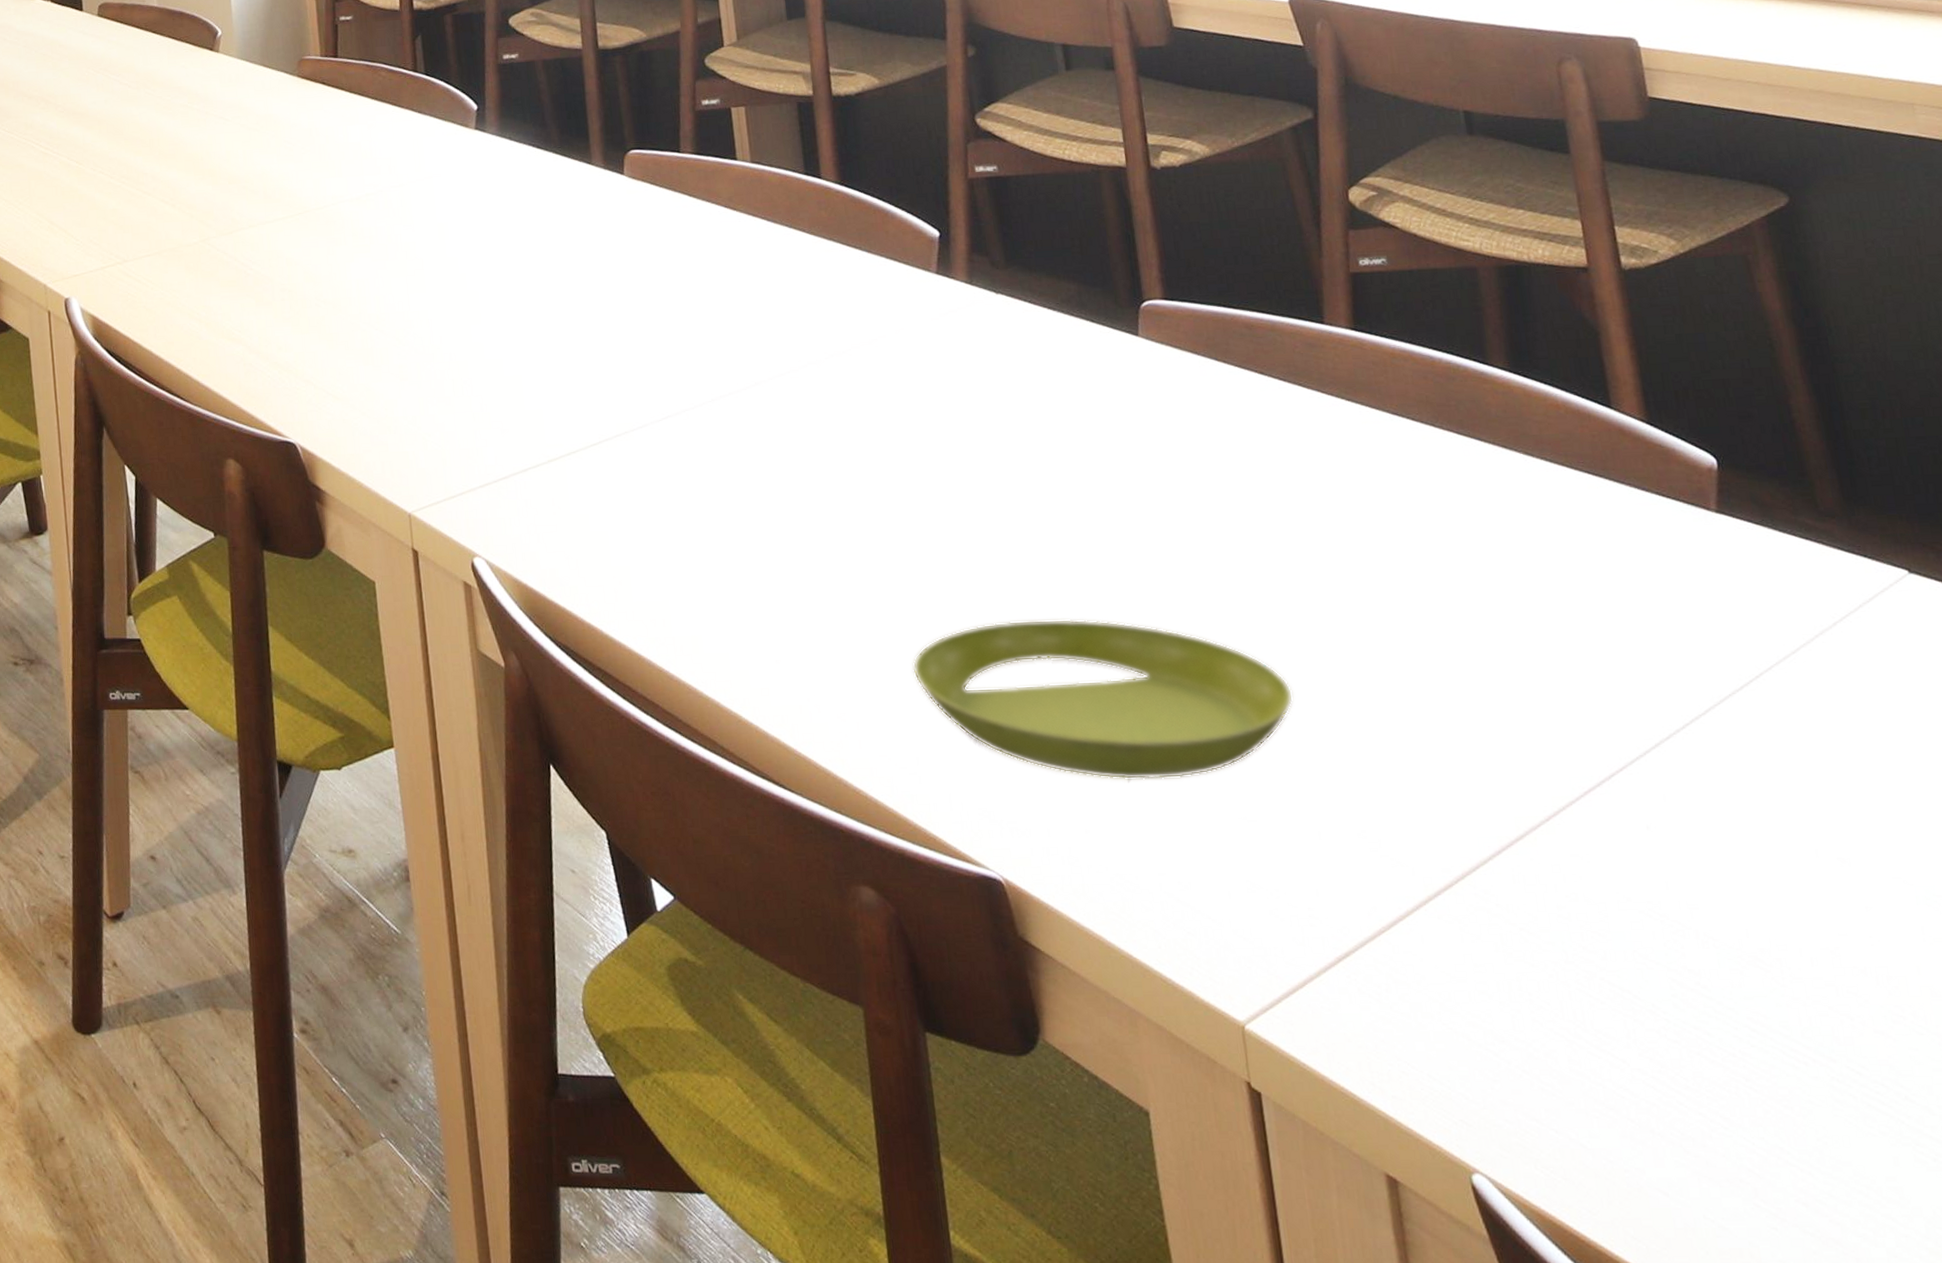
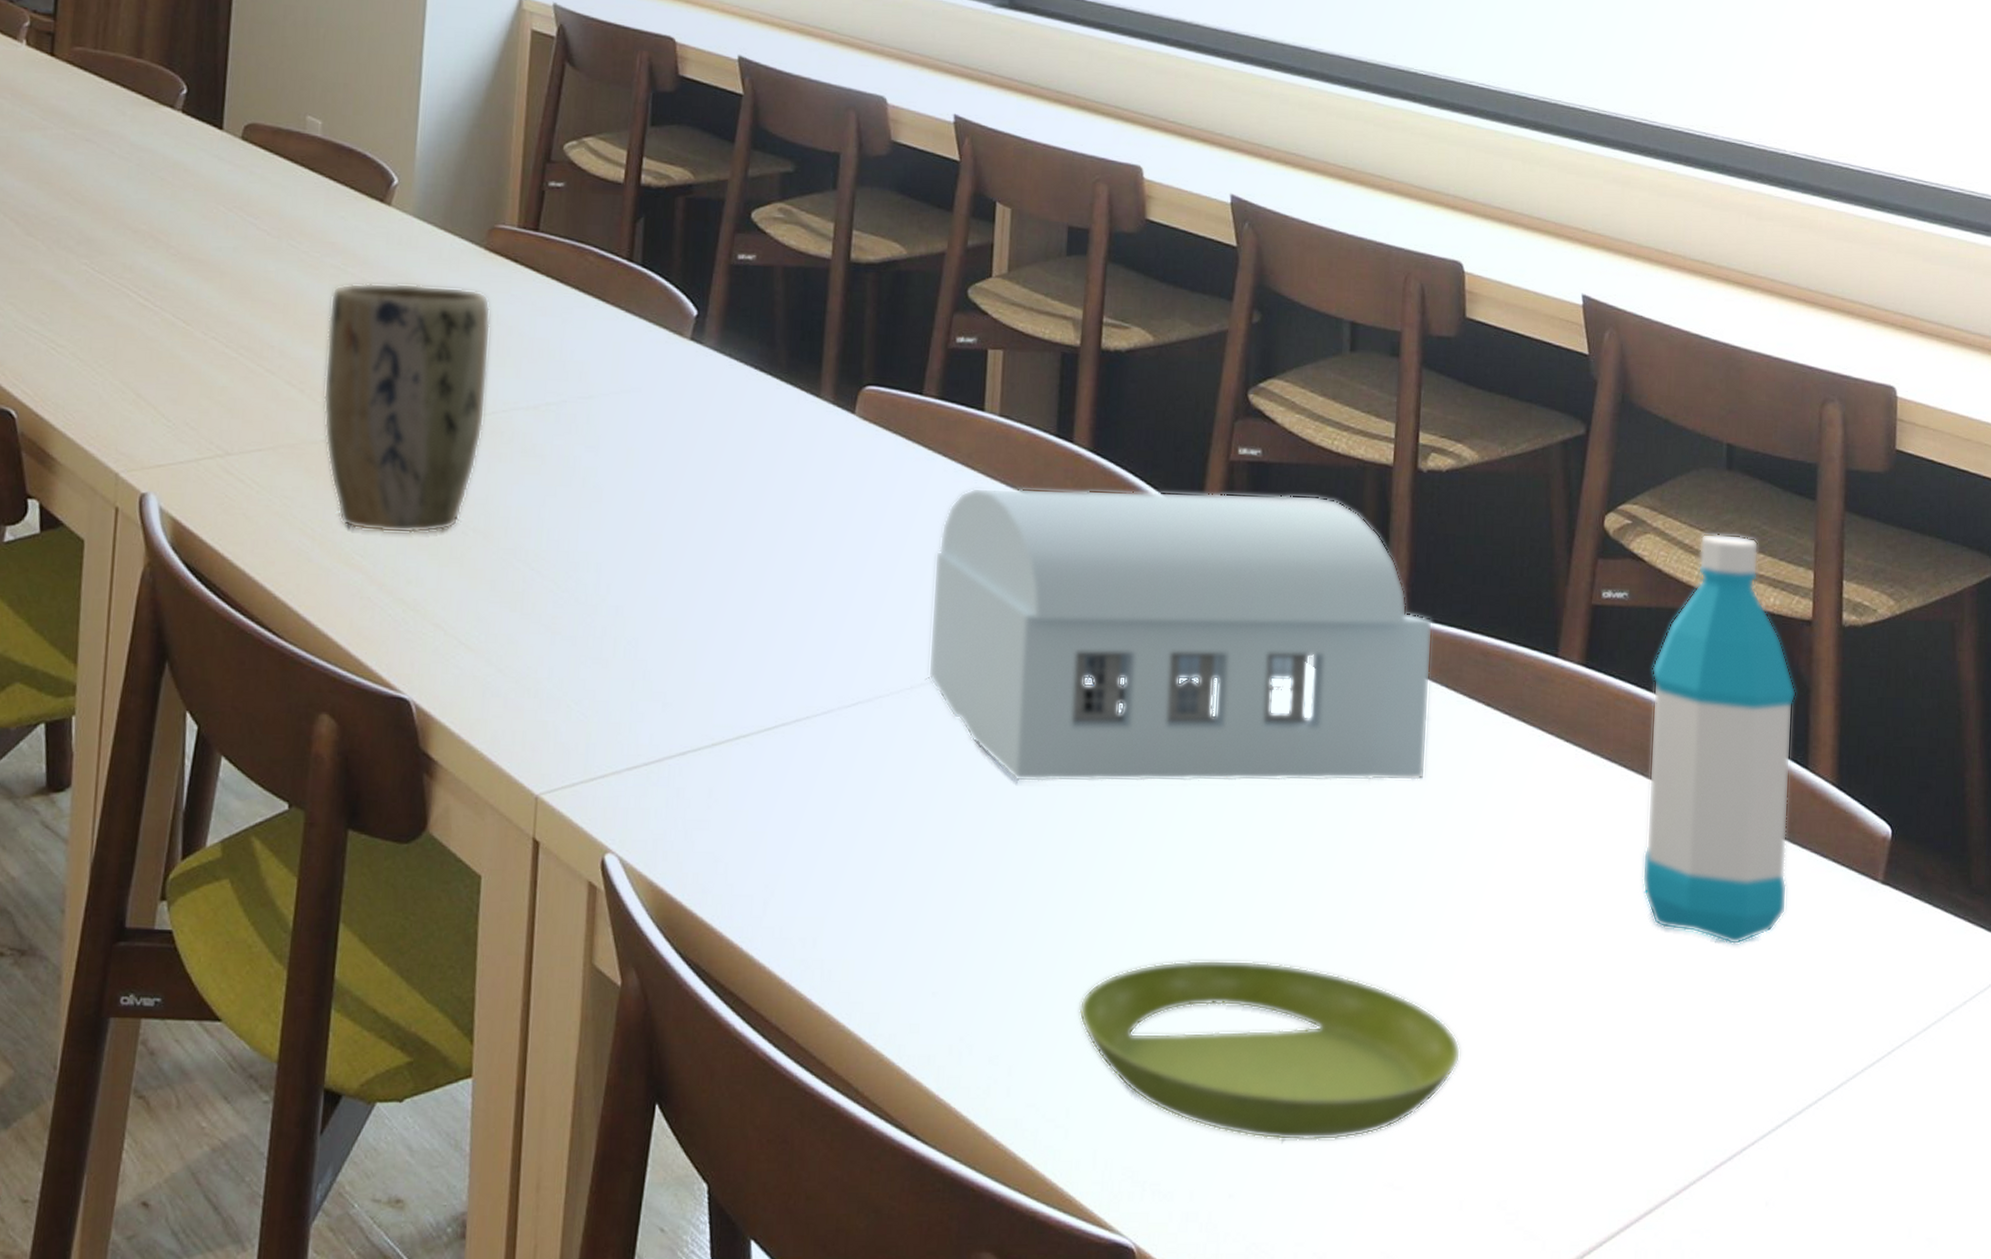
plant pot: none [184,110,319,311] -> present [323,282,491,534]
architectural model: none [714,201,1210,474] -> present [927,487,1433,783]
water bottle: none [1424,194,1614,580] -> present [1642,533,1796,945]

